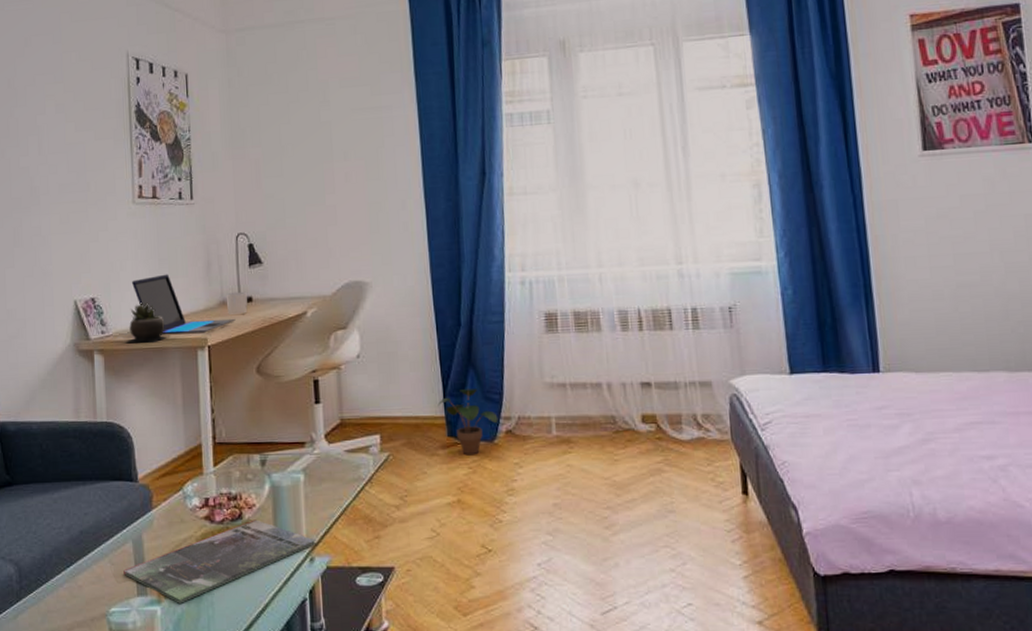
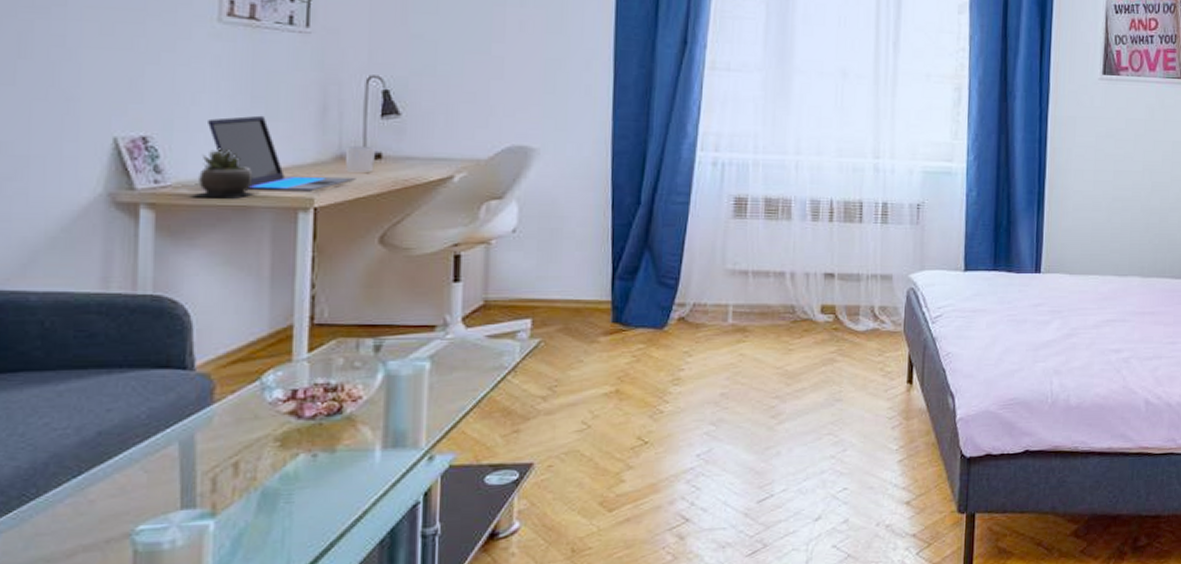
magazine: present [123,519,316,603] -> none [162,414,439,515]
potted plant: present [437,388,498,456] -> none [604,271,671,343]

